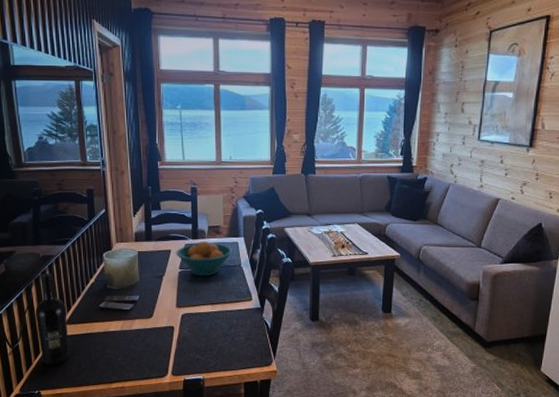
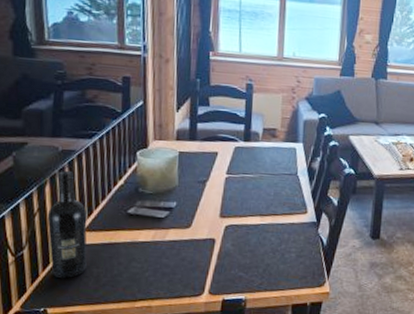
fruit bowl: present [175,241,233,277] -> none [223,144,290,184]

